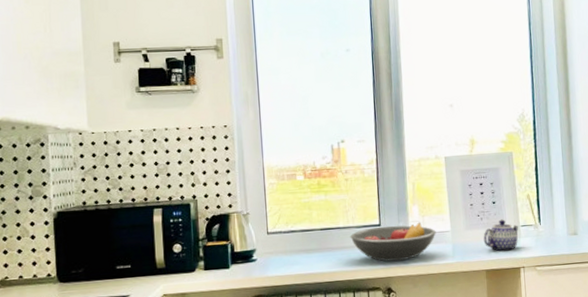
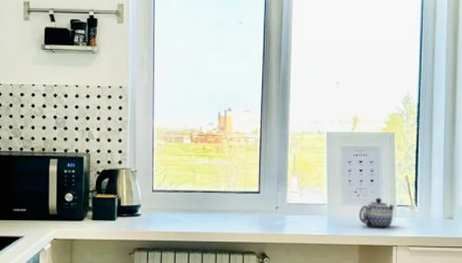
fruit bowl: present [350,222,436,262] -> none [230,193,313,228]

